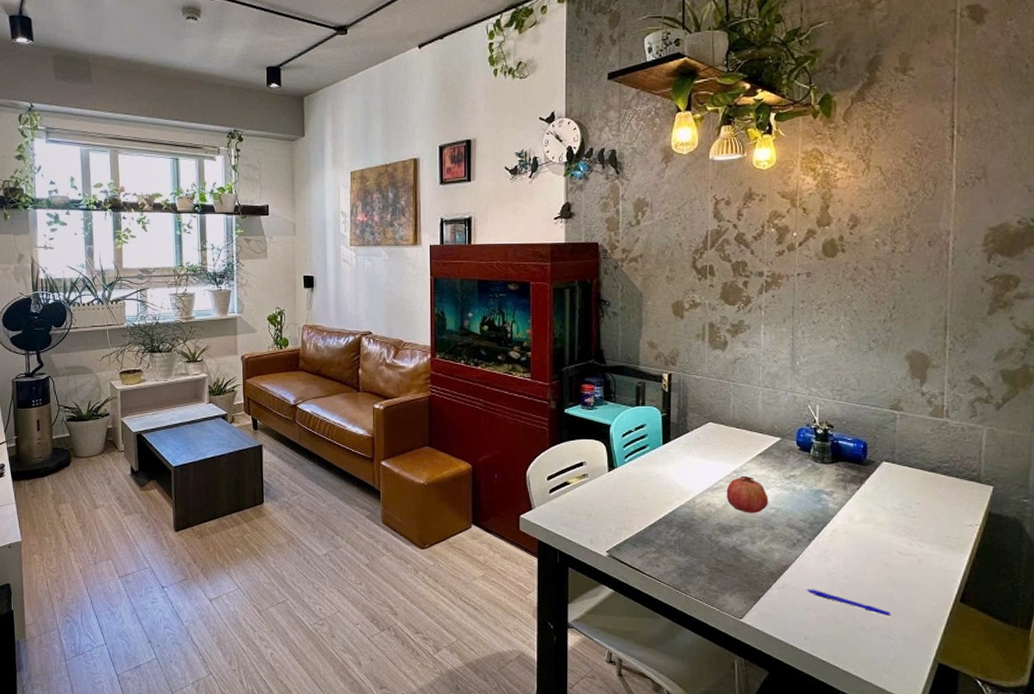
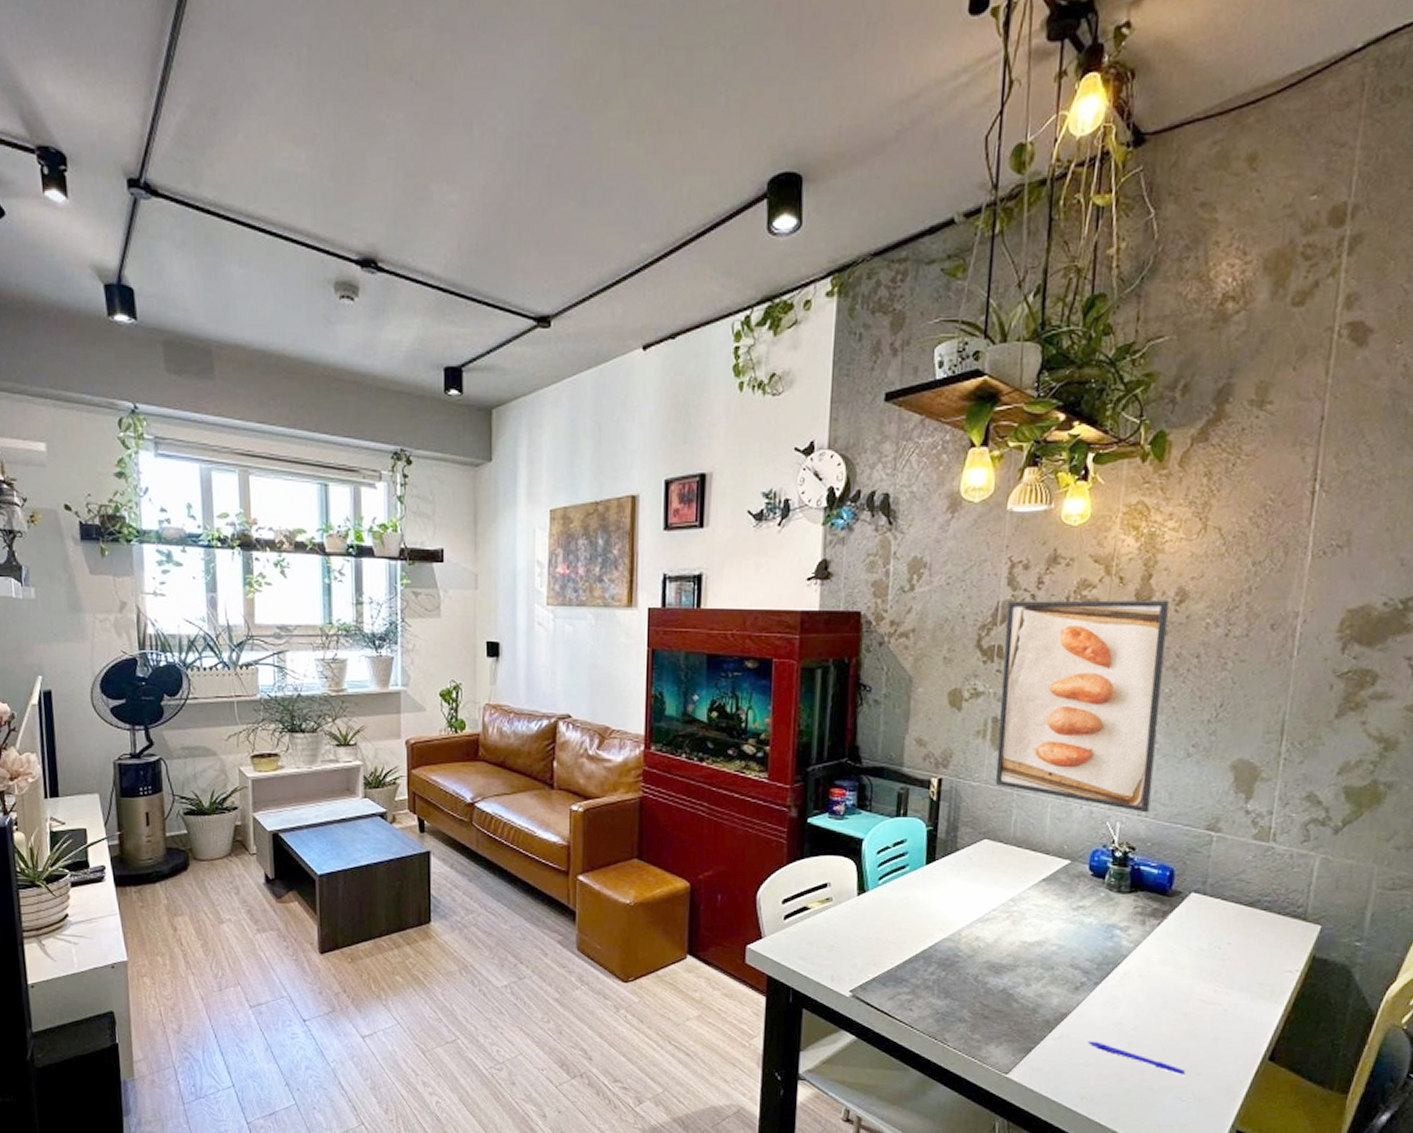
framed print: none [714,225,845,397] -> present [995,599,1169,813]
fruit: present [726,475,769,513] -> none [999,904,1050,950]

